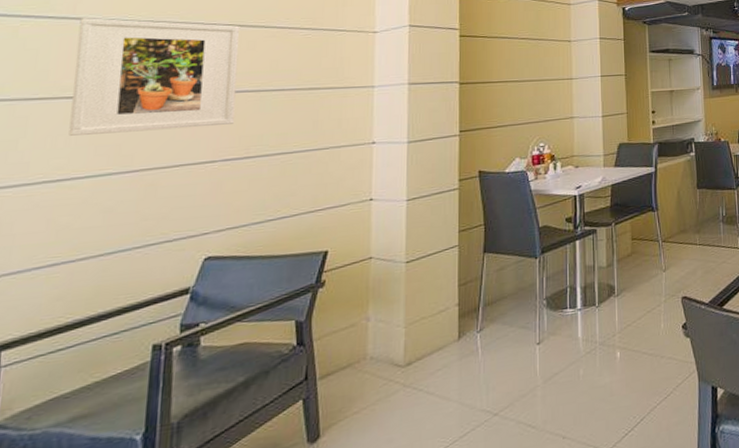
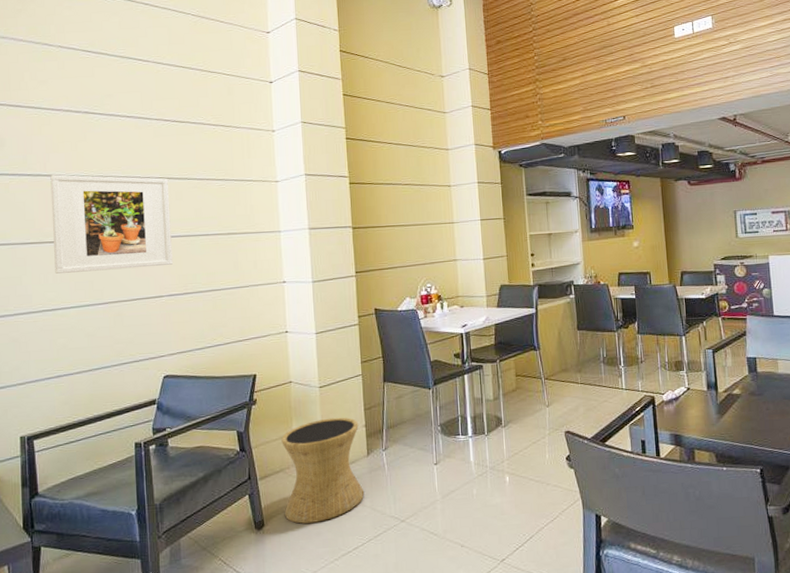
side table: none [347,296,452,431] -> present [281,417,365,524]

